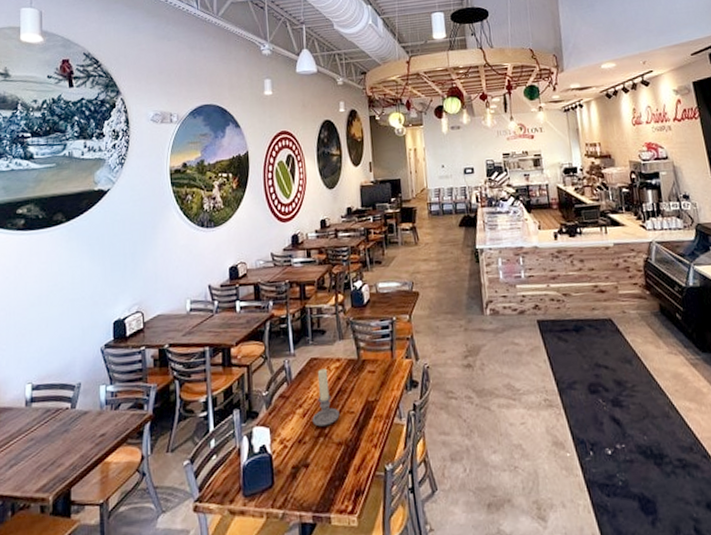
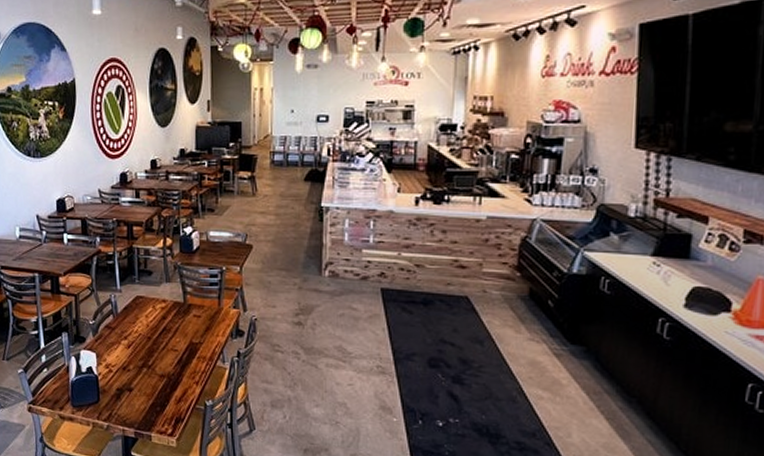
candle holder: present [312,368,340,427] -> none [136,307,163,359]

